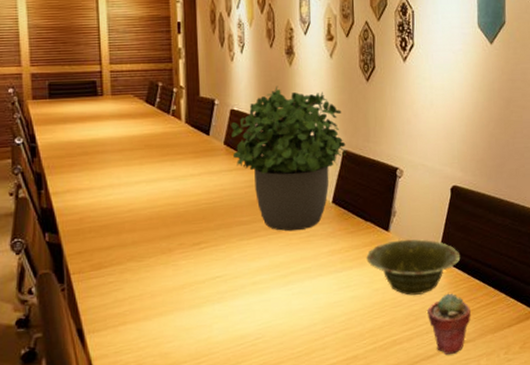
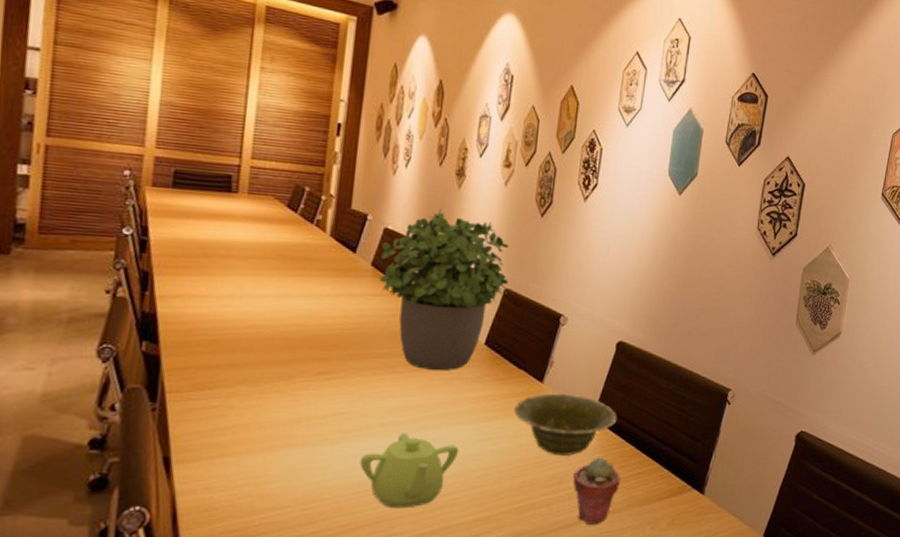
teapot: none [239,288,323,356] -> present [360,433,459,509]

